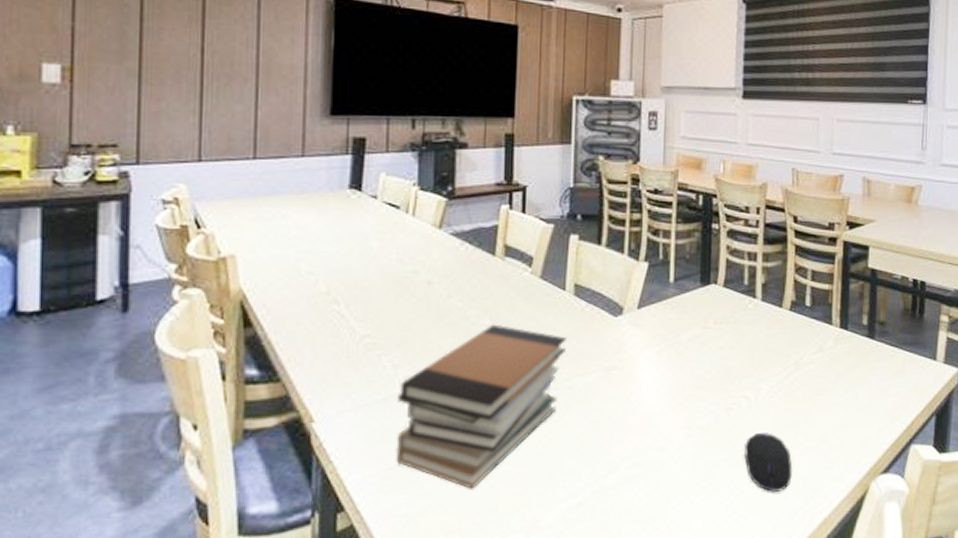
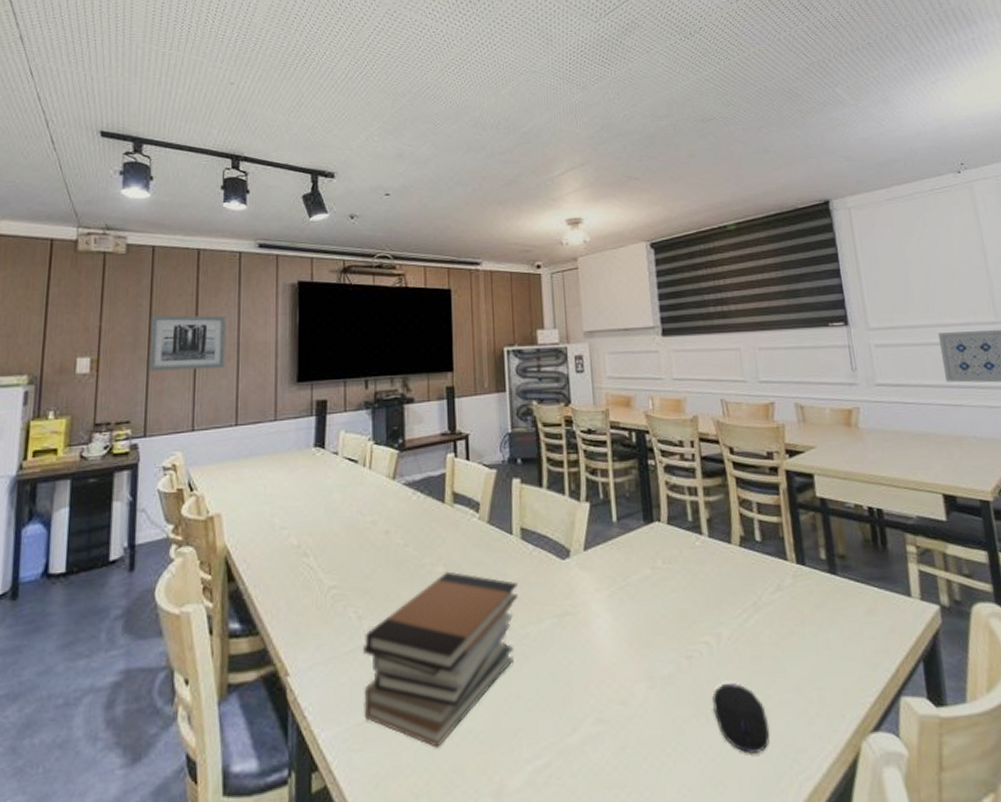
wall art: none [142,19,241,92] -> present [150,315,226,372]

